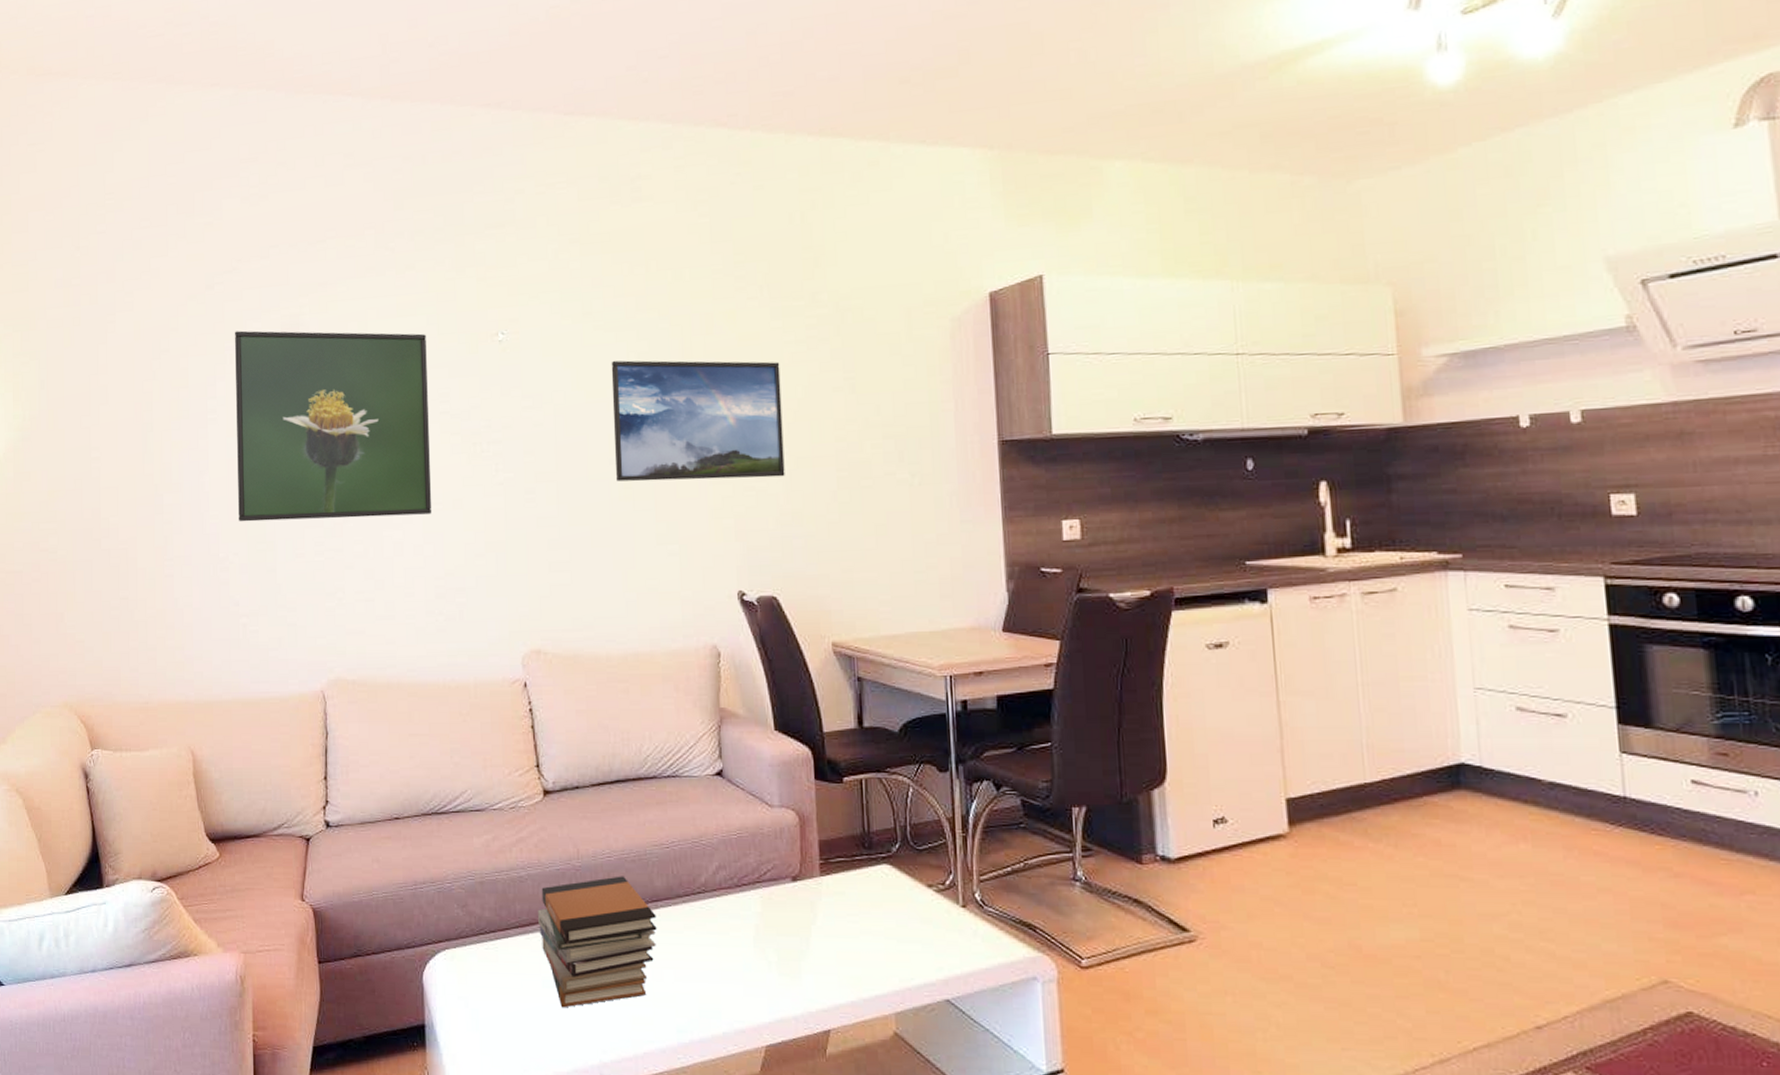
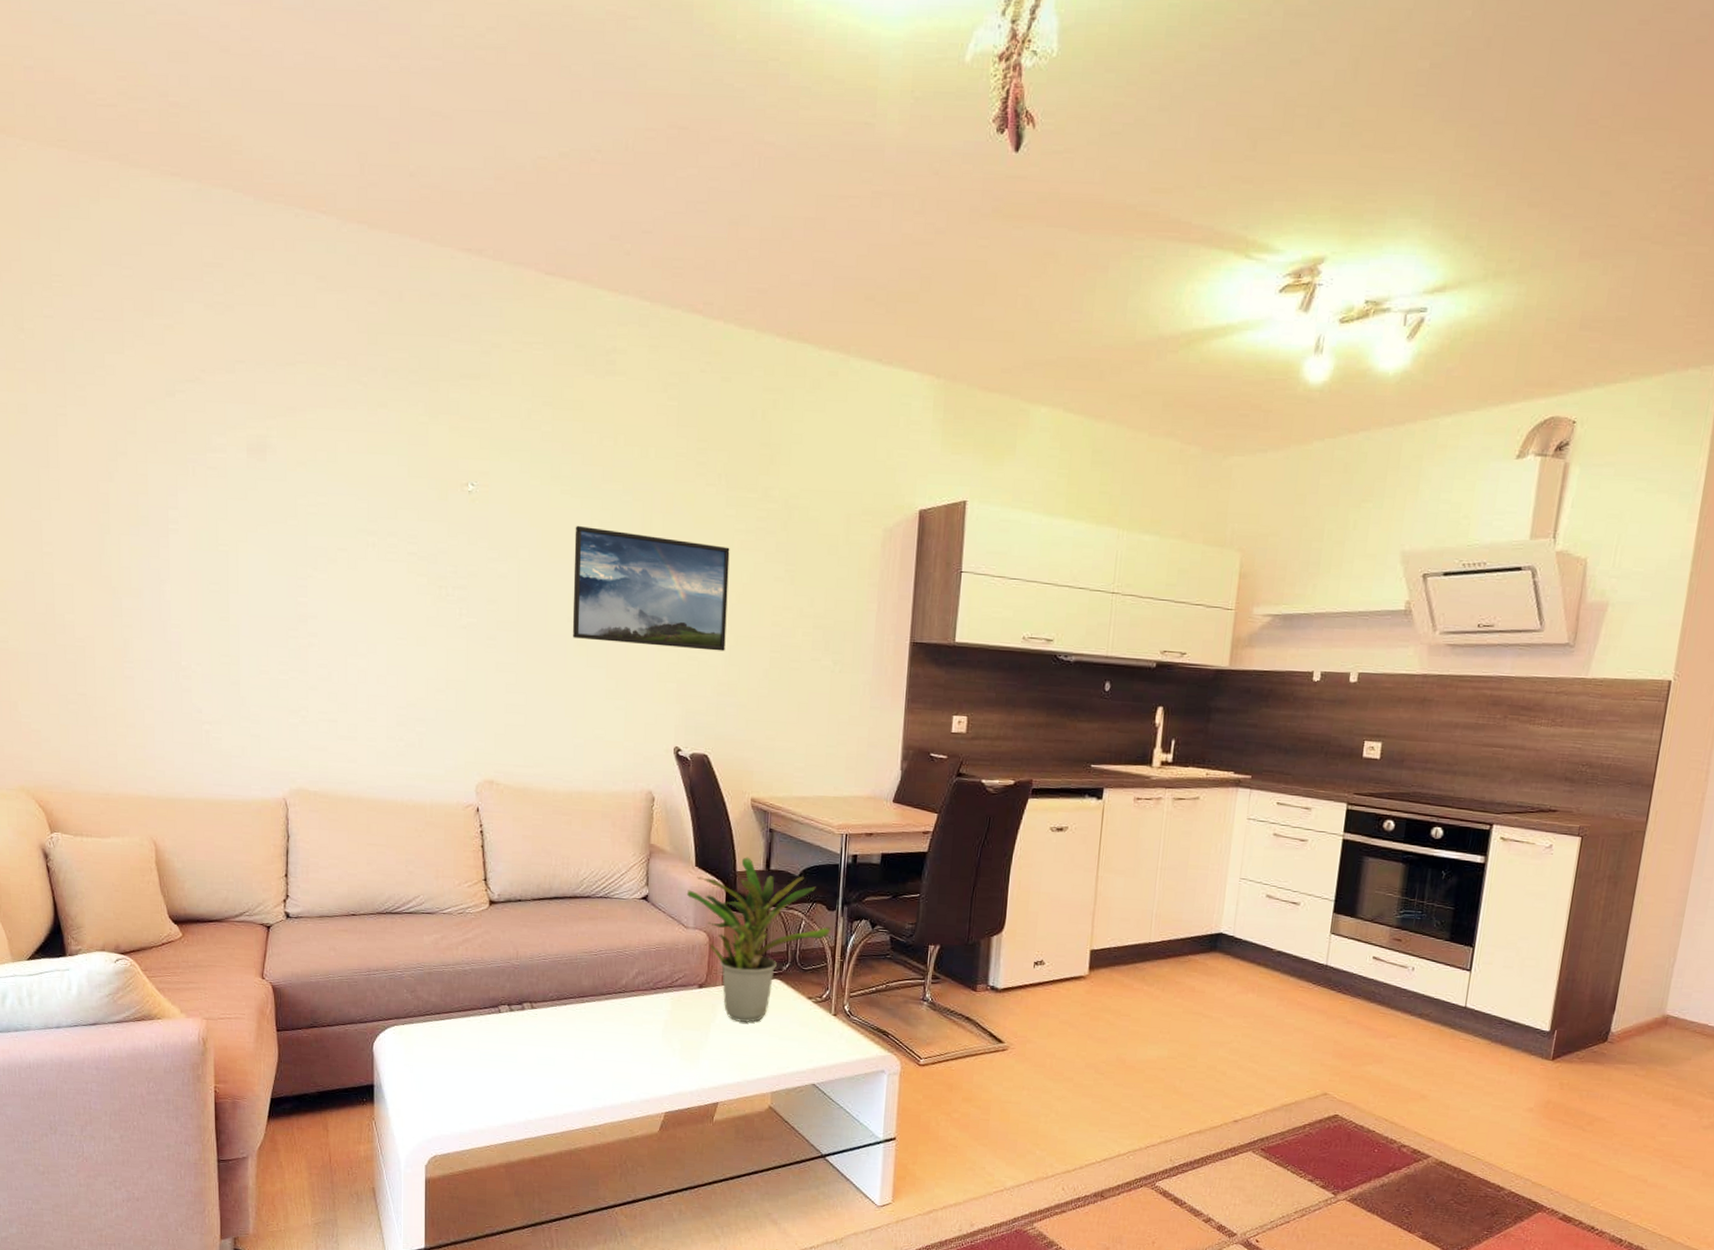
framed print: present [235,330,432,522] -> none [198,443,397,648]
book stack: present [538,876,657,1008] -> none [479,975,582,1077]
potted plant: none [767,714,946,922] -> present [686,857,831,1022]

